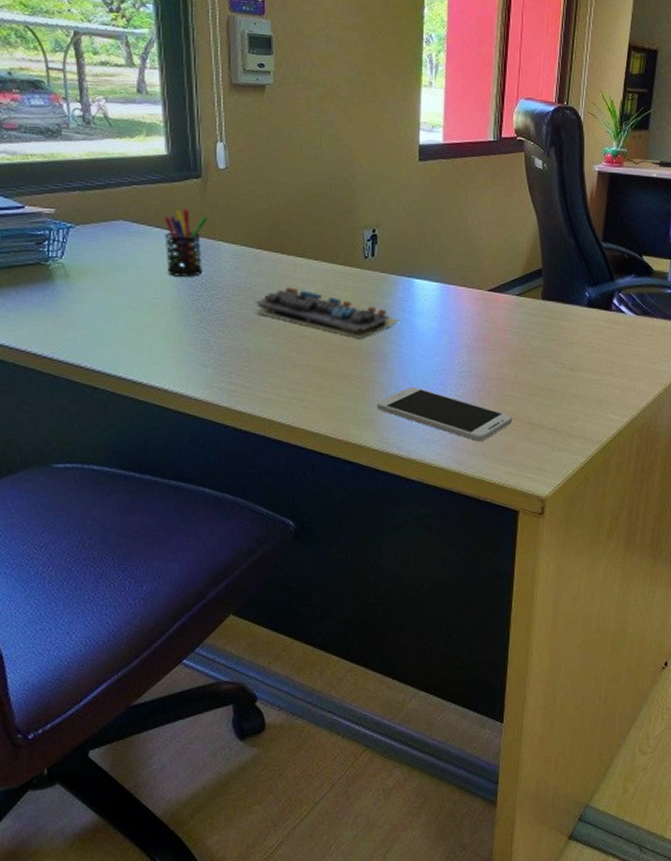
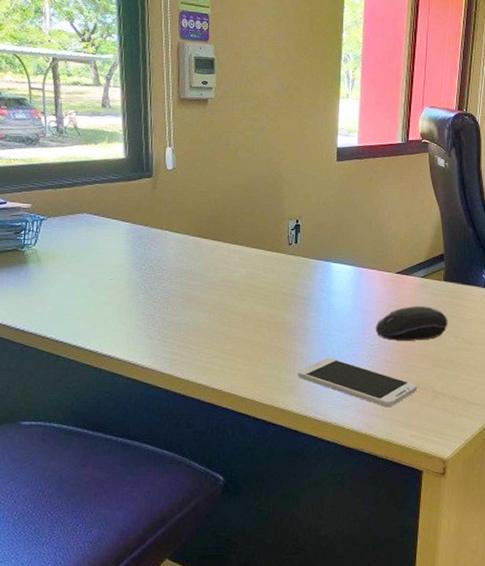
pen holder: present [164,209,207,277] -> none [120,203,156,261]
computer keyboard: present [254,287,400,339] -> none [193,270,319,316]
computer mouse: none [465,328,547,367] -> present [375,306,448,341]

